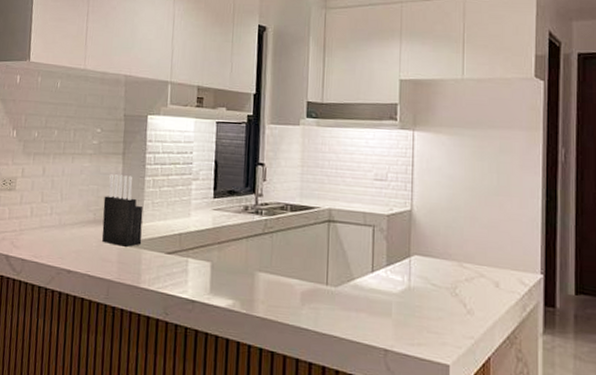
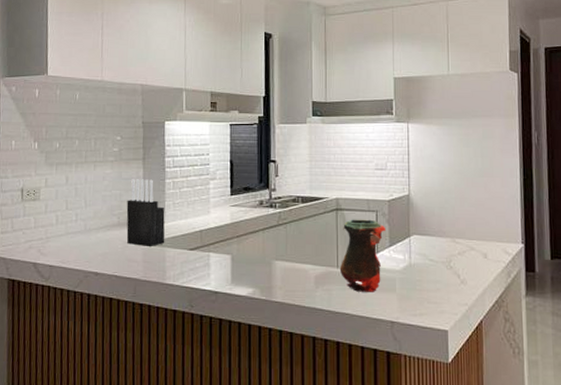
vase: none [329,232,383,315] -> present [339,219,385,292]

